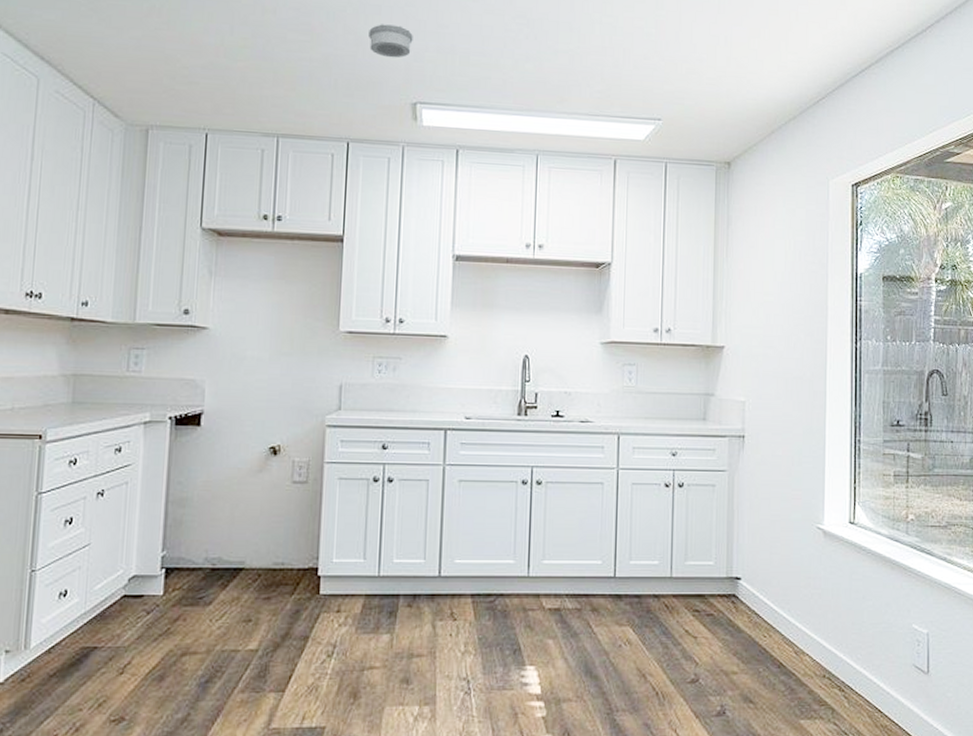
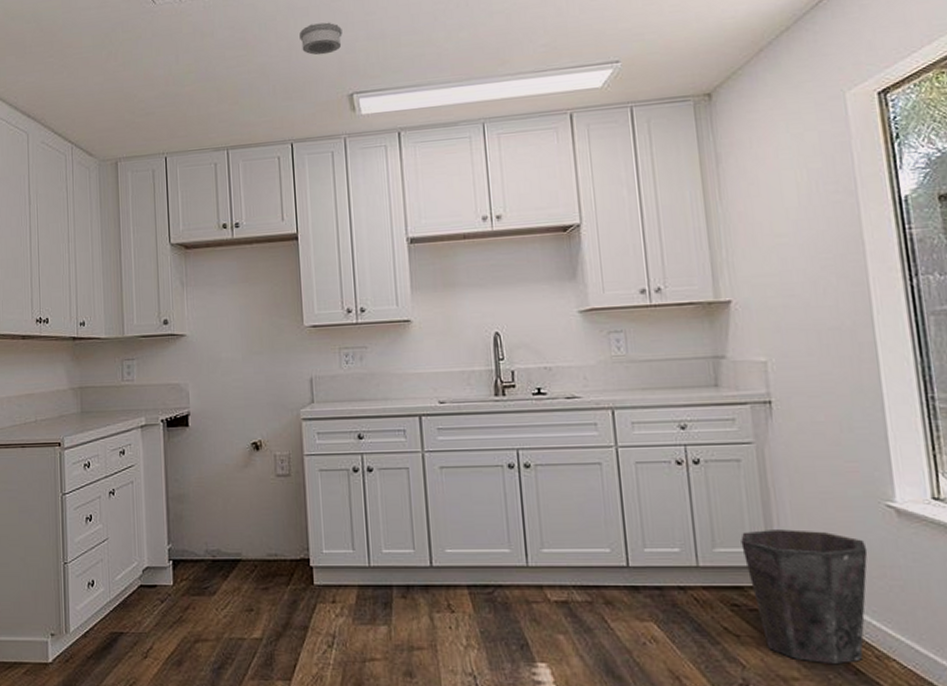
waste bin: none [707,546,800,660] -> present [741,529,868,665]

